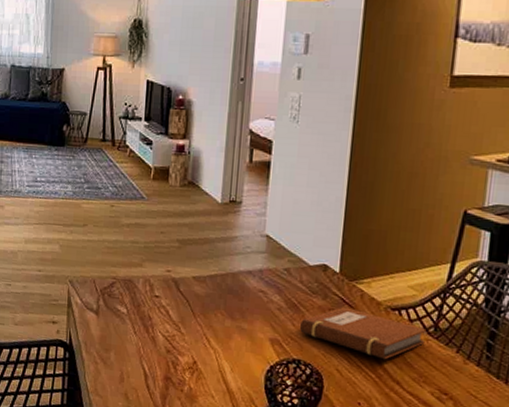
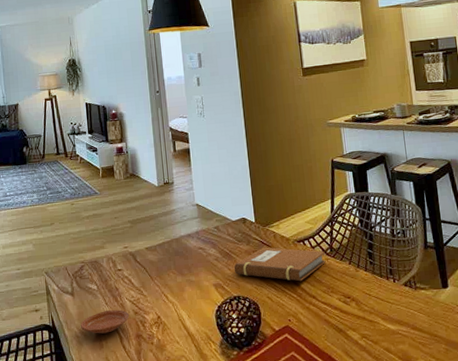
plate: none [101,340,160,367] -> present [80,309,130,334]

